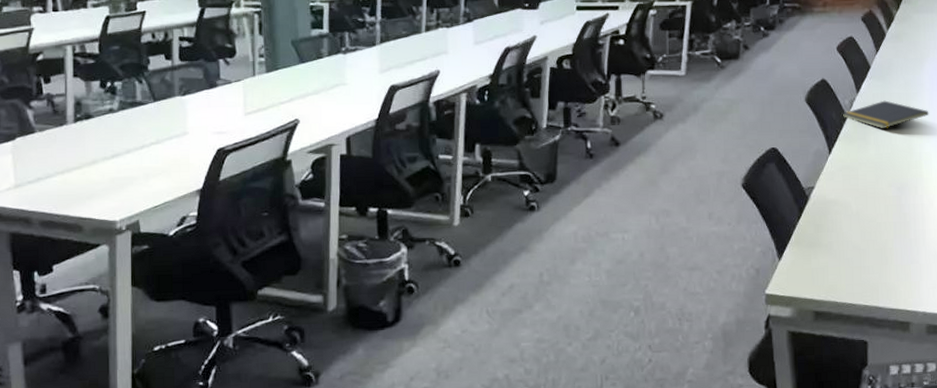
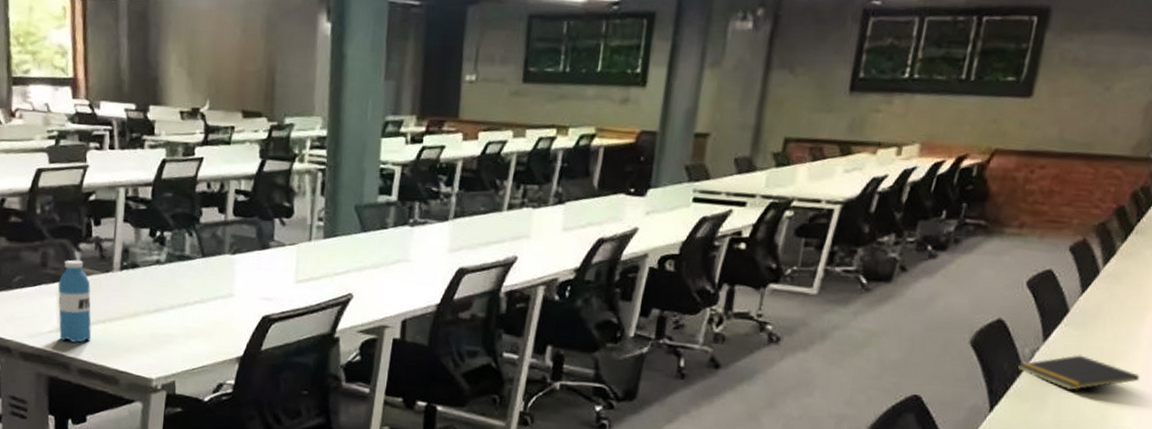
water bottle: none [12,117,51,197] -> present [58,259,92,343]

